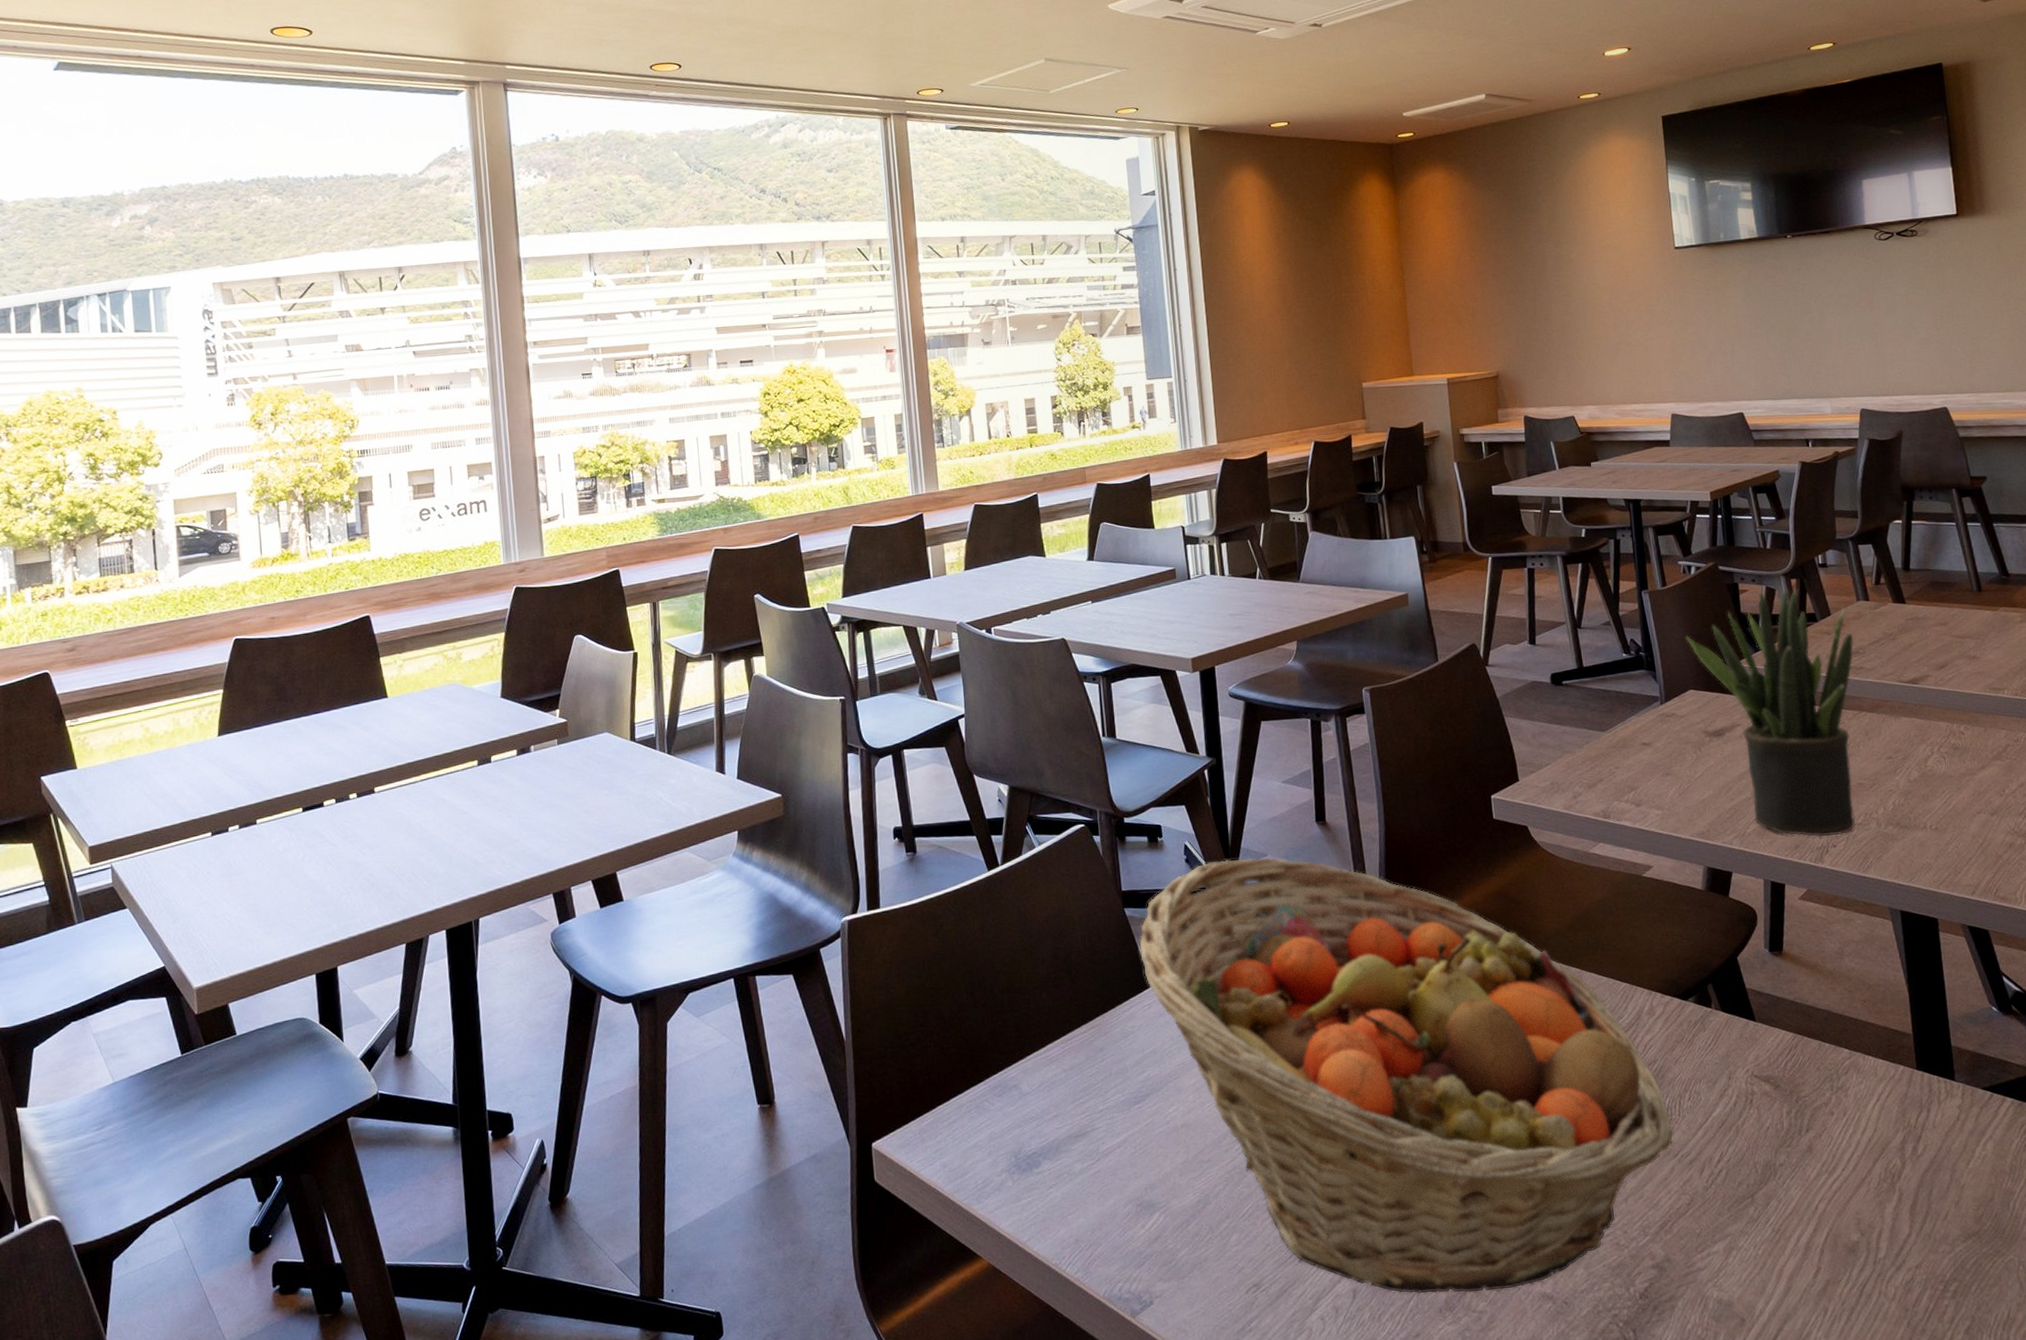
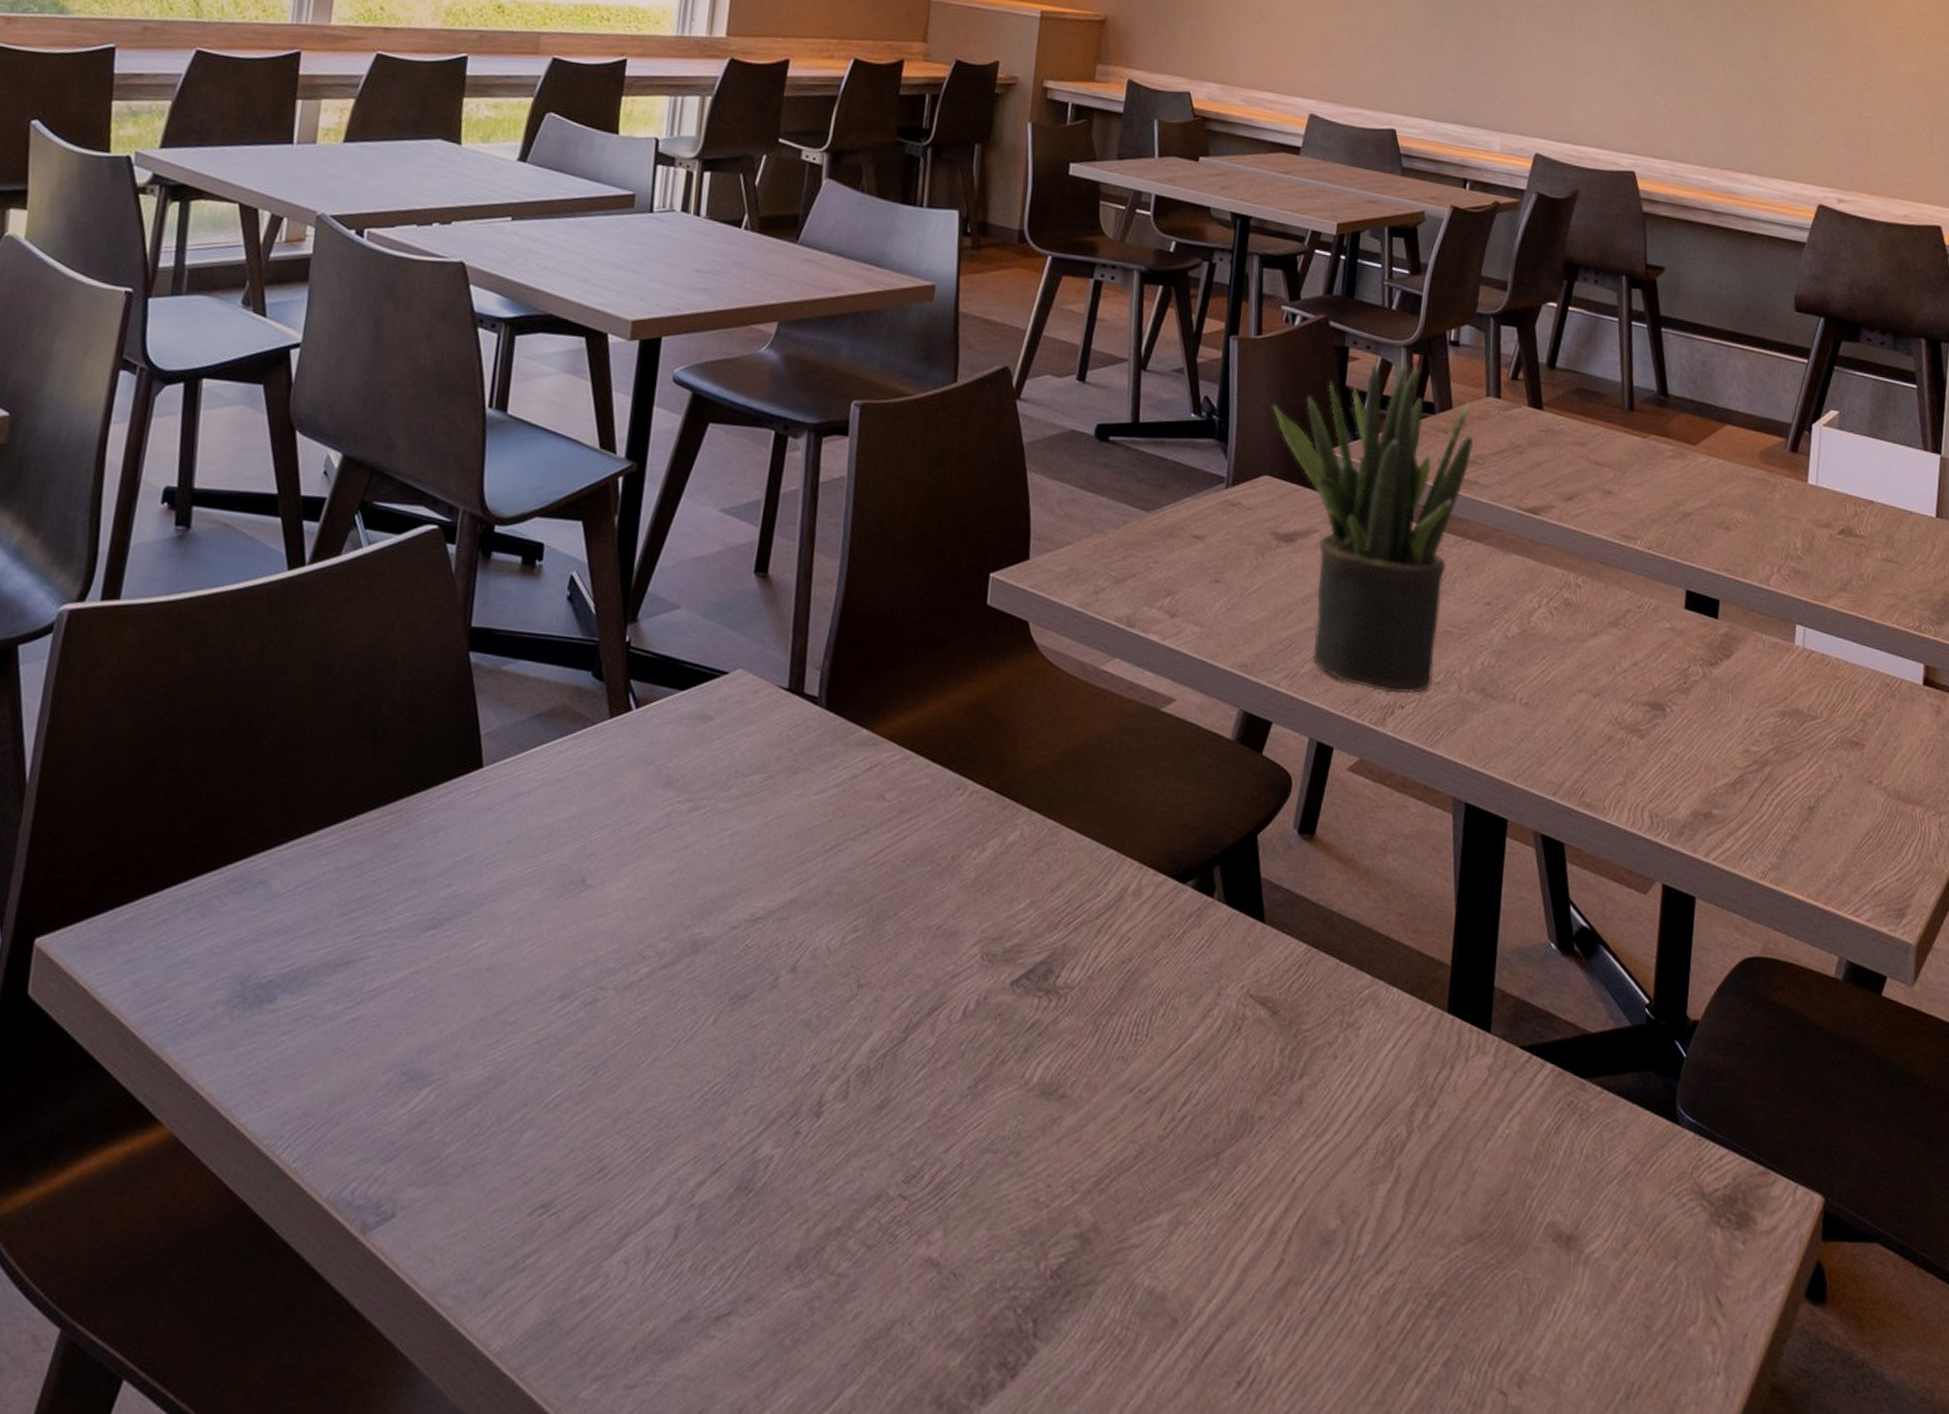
fruit basket: present [1139,857,1673,1294] -> none [477,605,1136,1247]

